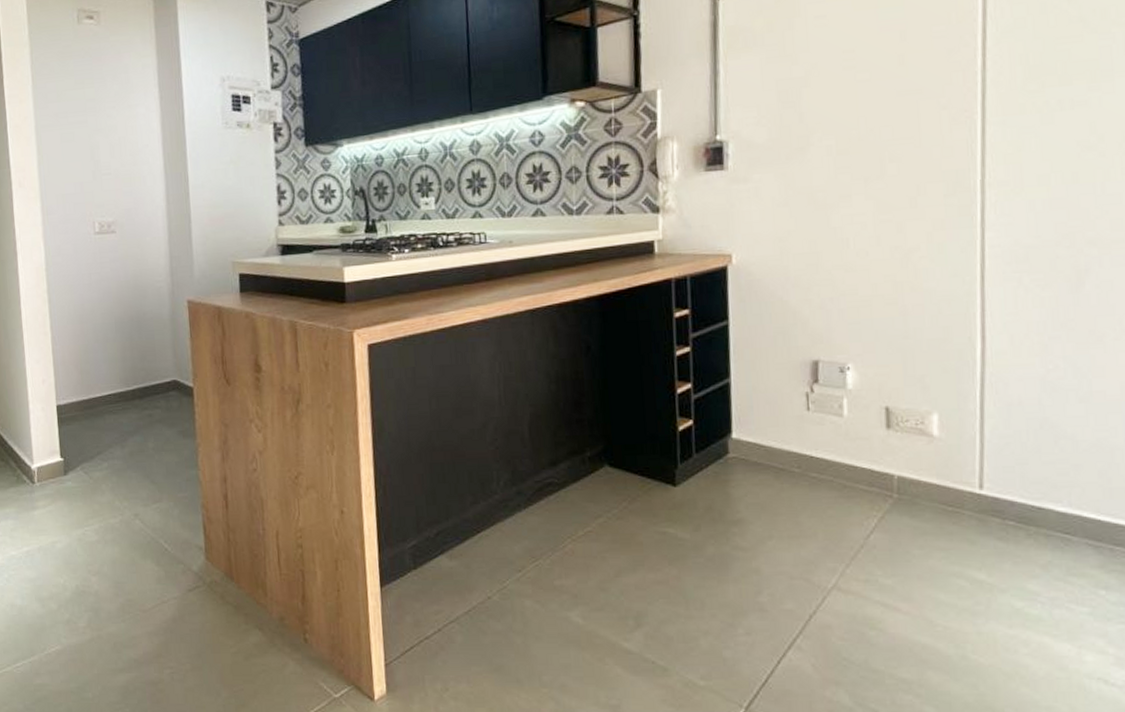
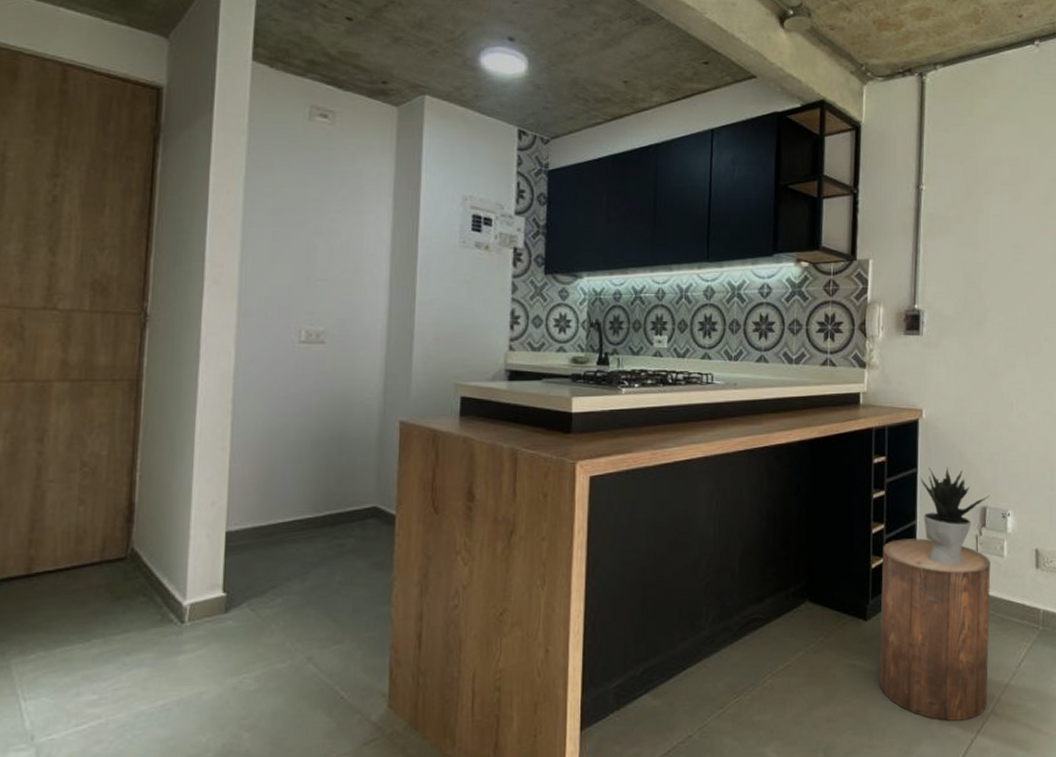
stool: none [690,397,828,594] -> present [879,538,991,721]
potted plant: none [732,317,823,427] -> present [920,467,990,566]

